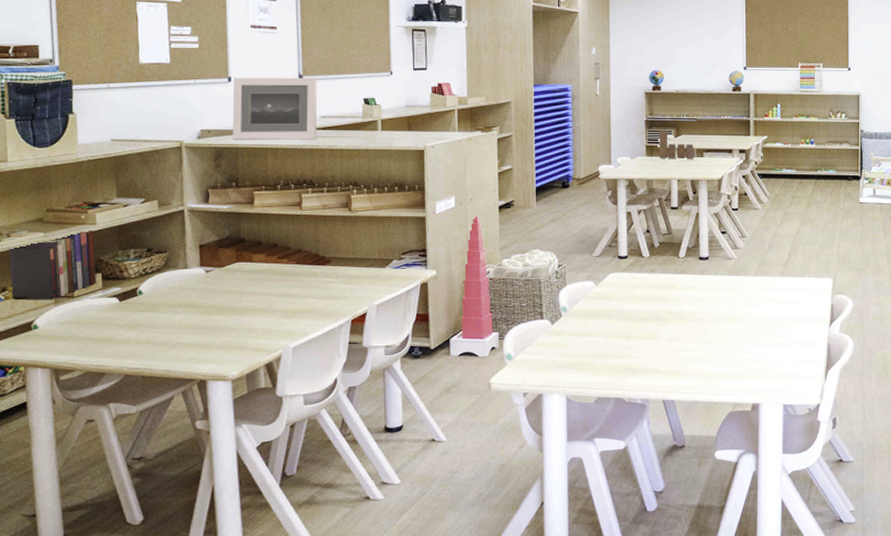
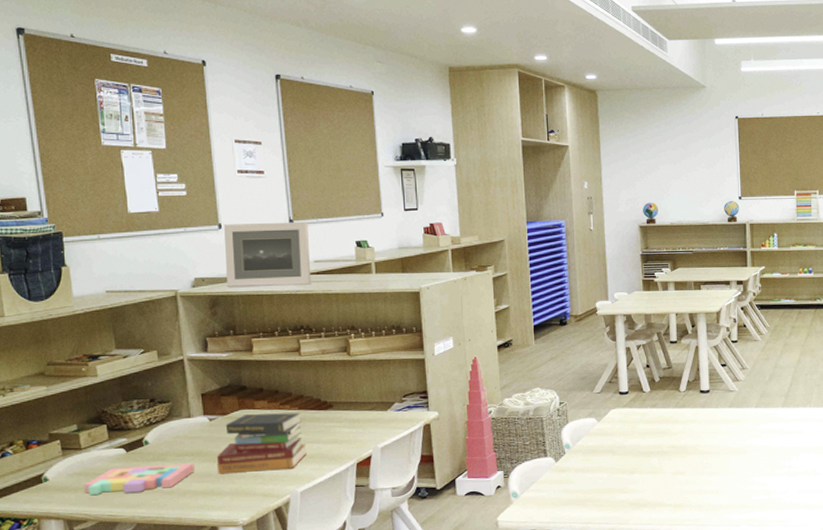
books: present [8,231,96,301] -> none [13,383,102,454]
toy blocks: none [73,314,187,344] -> present [83,462,195,495]
books: none [210,267,302,326] -> present [216,412,307,473]
wooden block set: present [658,129,694,159] -> none [655,263,691,293]

